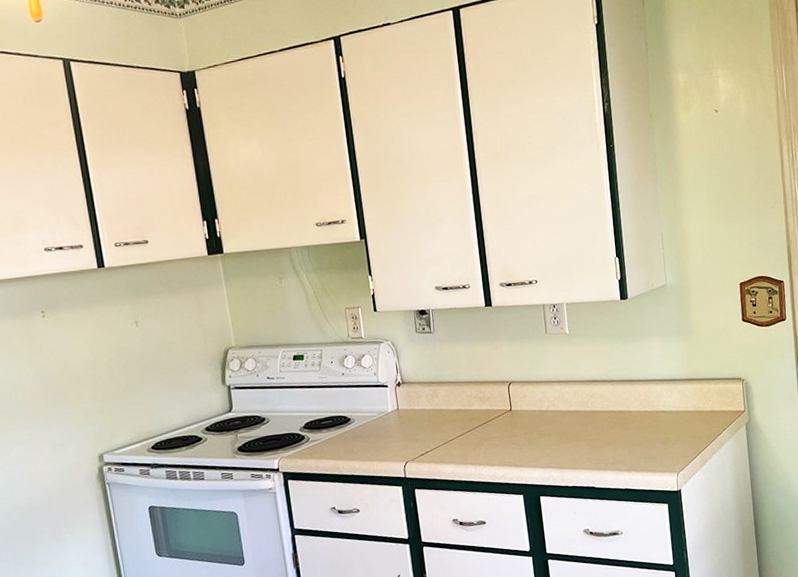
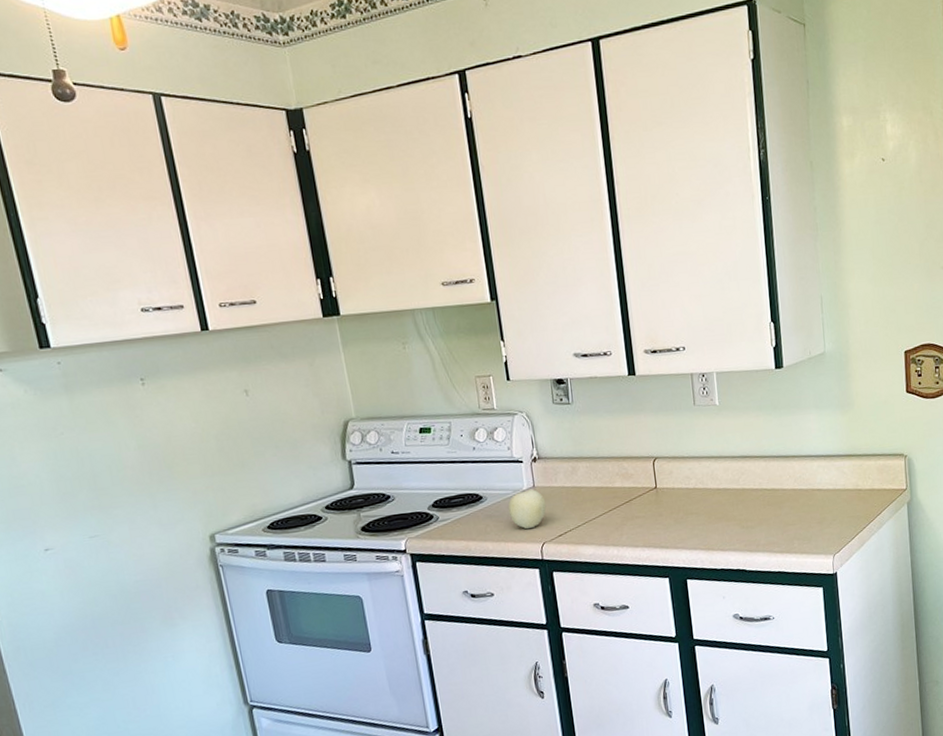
fruit: none [373,411,409,449] -> present [508,488,547,530]

